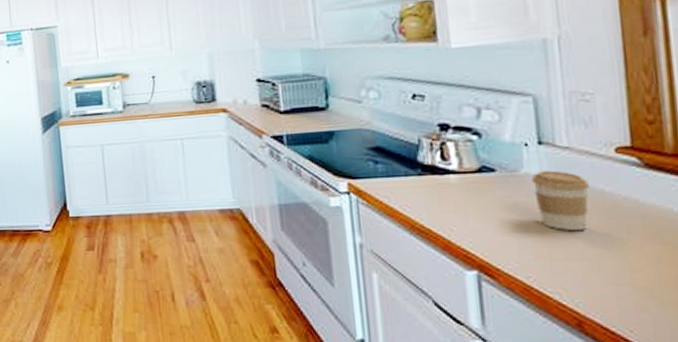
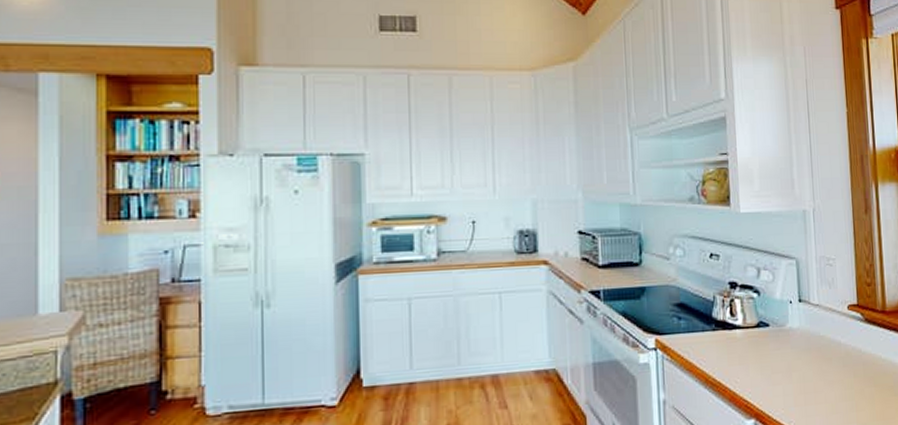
coffee cup: present [531,170,591,231] -> none [793,325,832,378]

